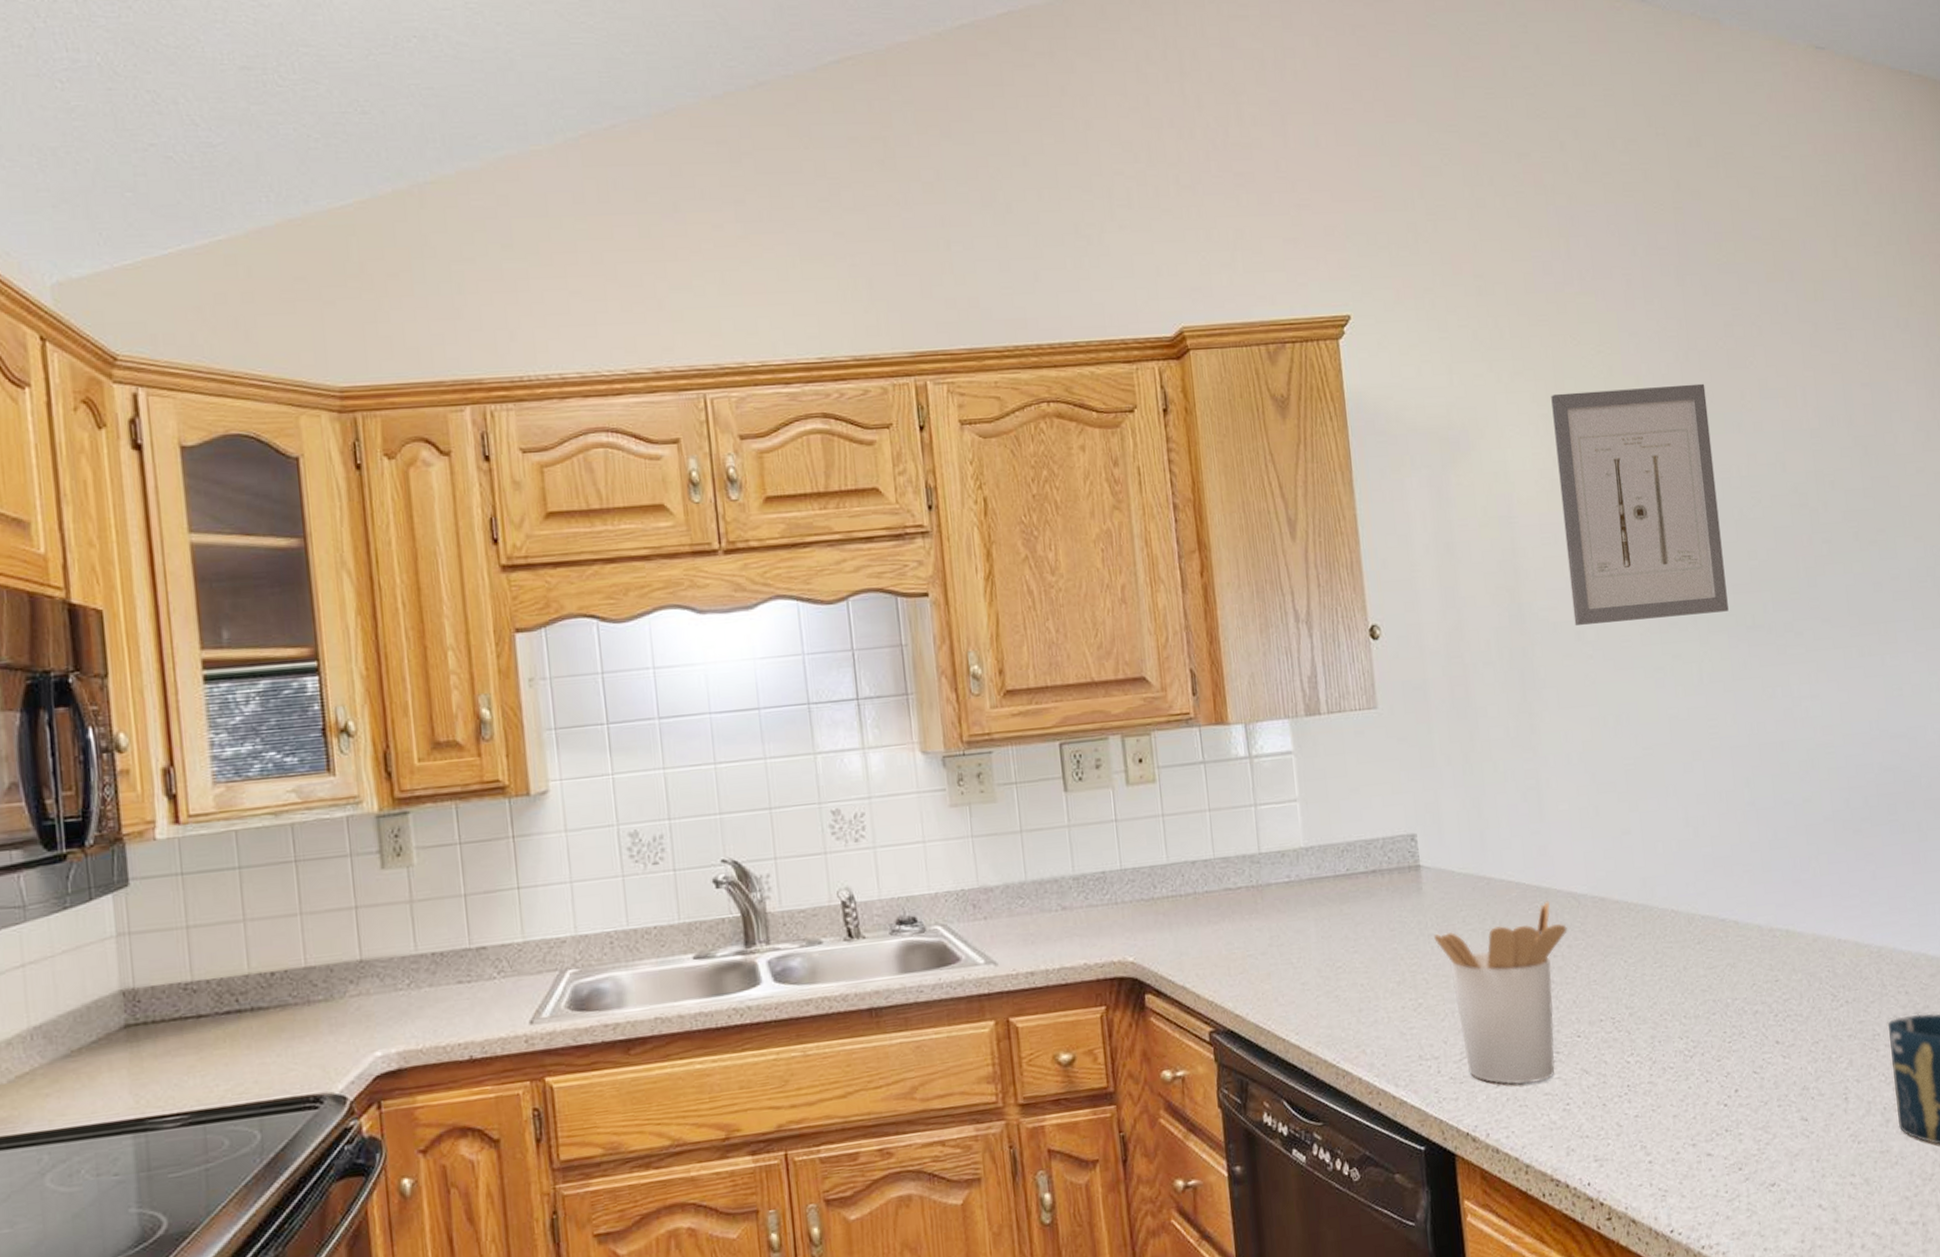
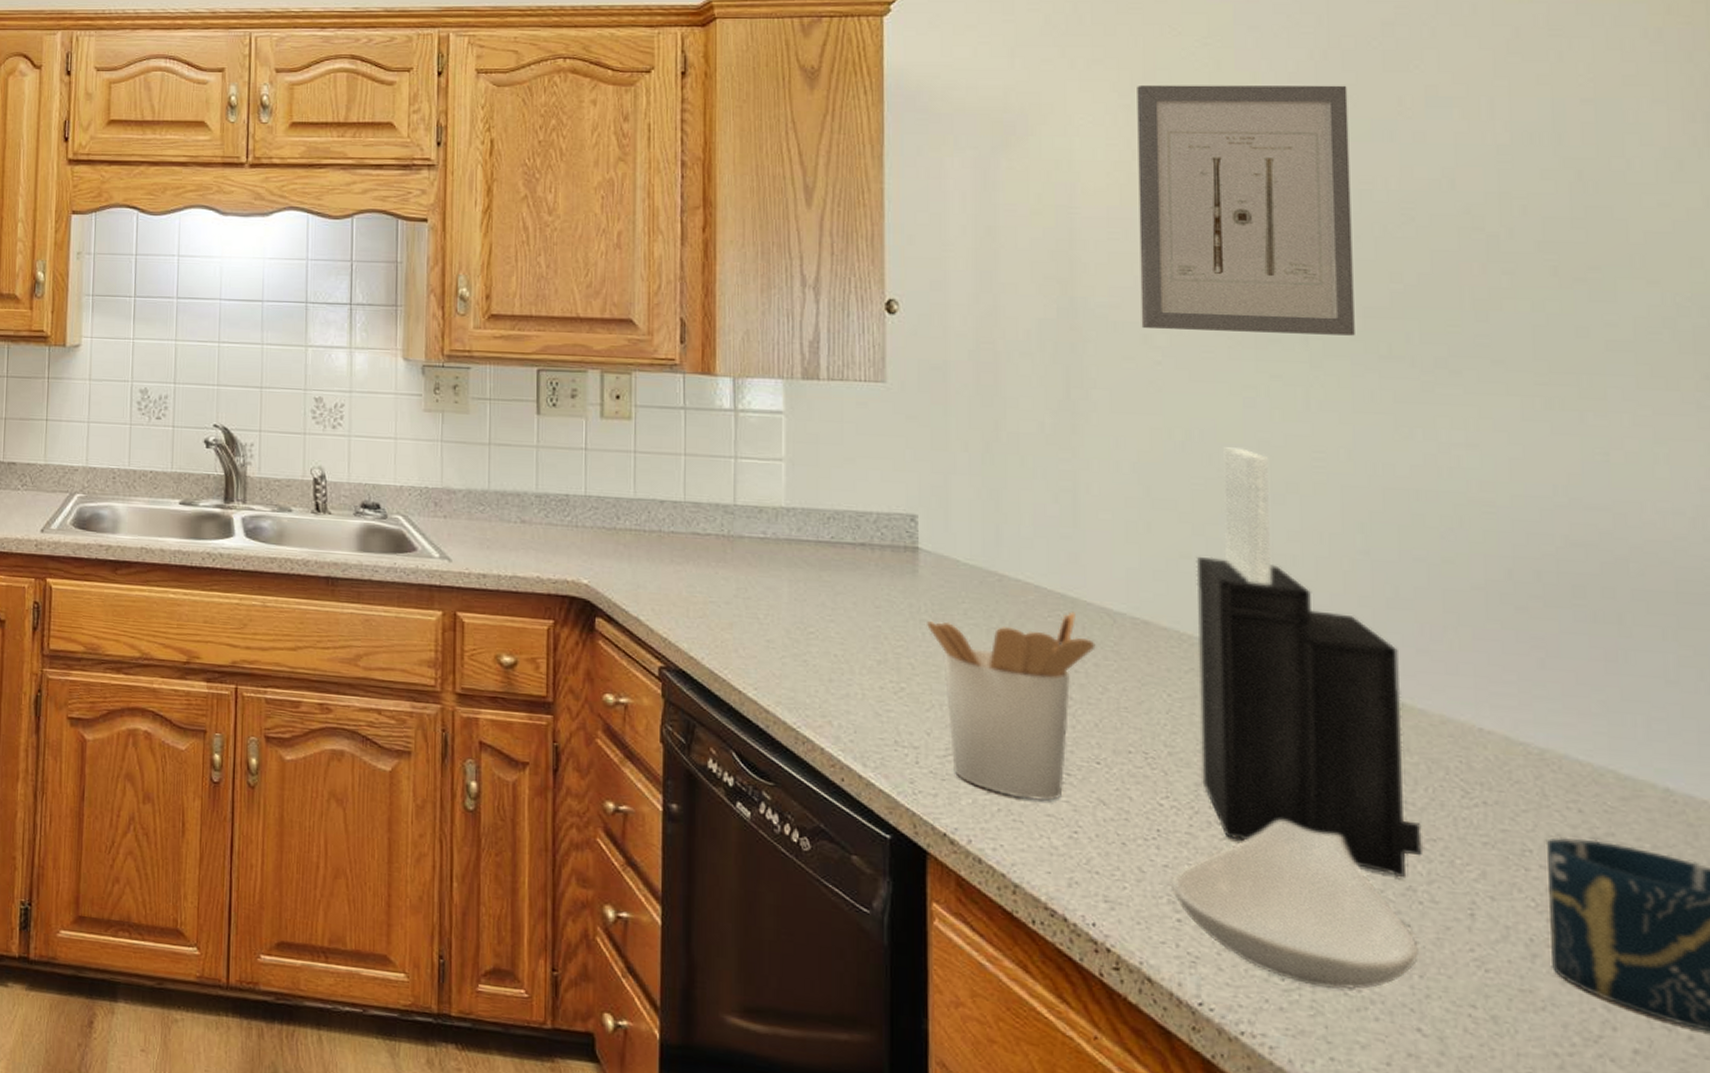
knife block: none [1633,726,1810,1081] -> present [1196,447,1422,879]
spoon rest: none [1642,1052,1815,1191] -> present [1172,819,1419,989]

